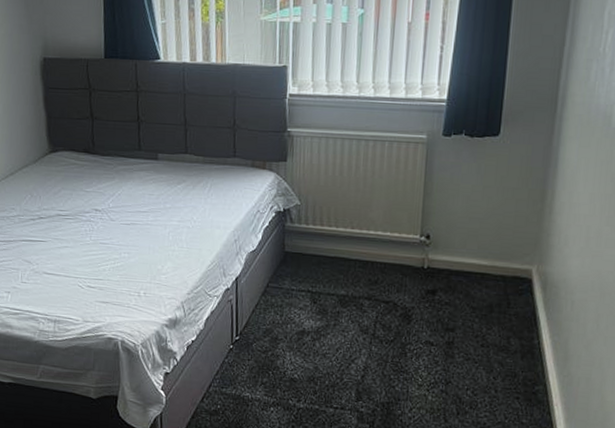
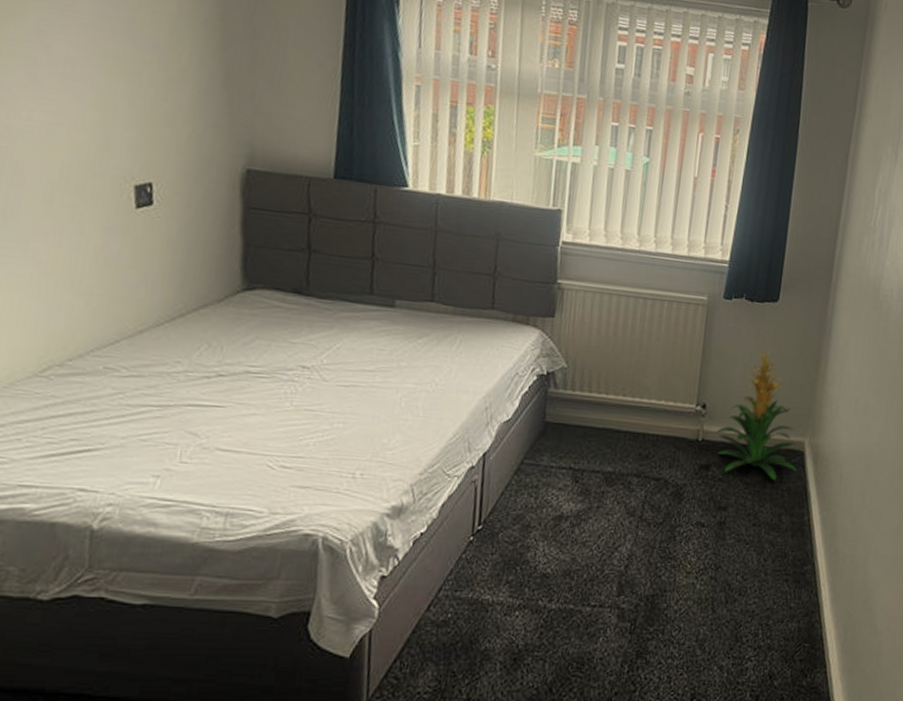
indoor plant: none [441,181,524,305] -> present [716,348,797,480]

